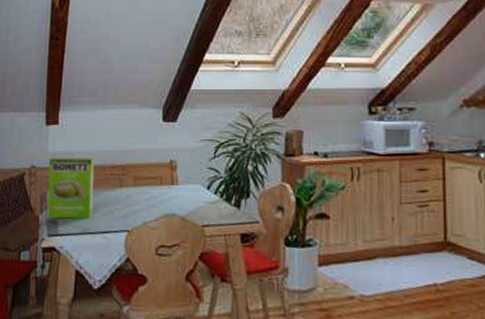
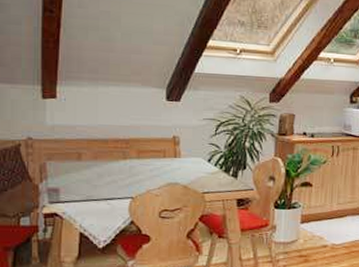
cake mix box: present [47,157,94,219] -> none [47,129,96,188]

